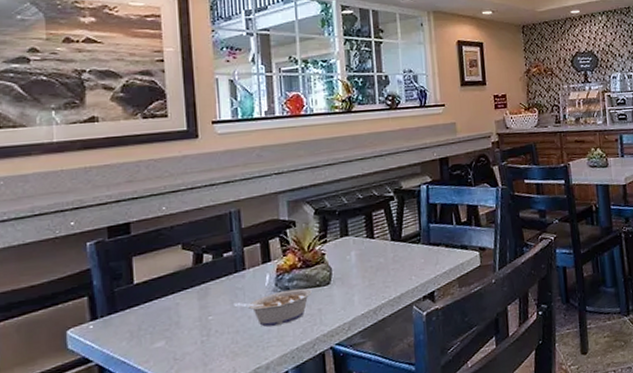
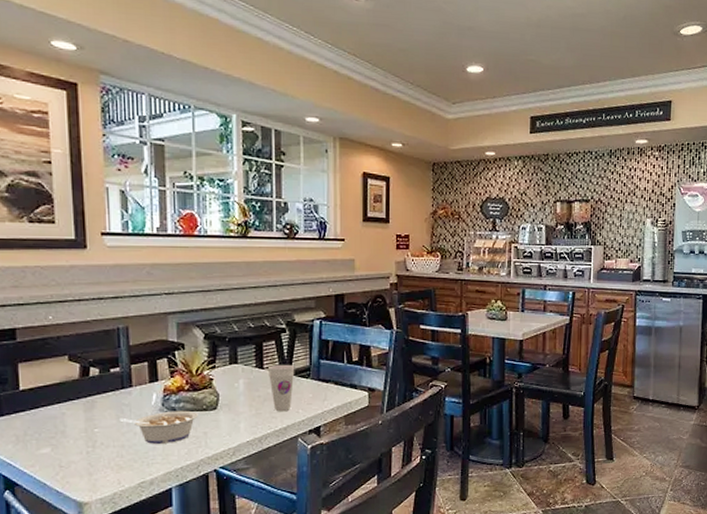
cup: none [379,231,406,281] -> present [268,364,295,412]

